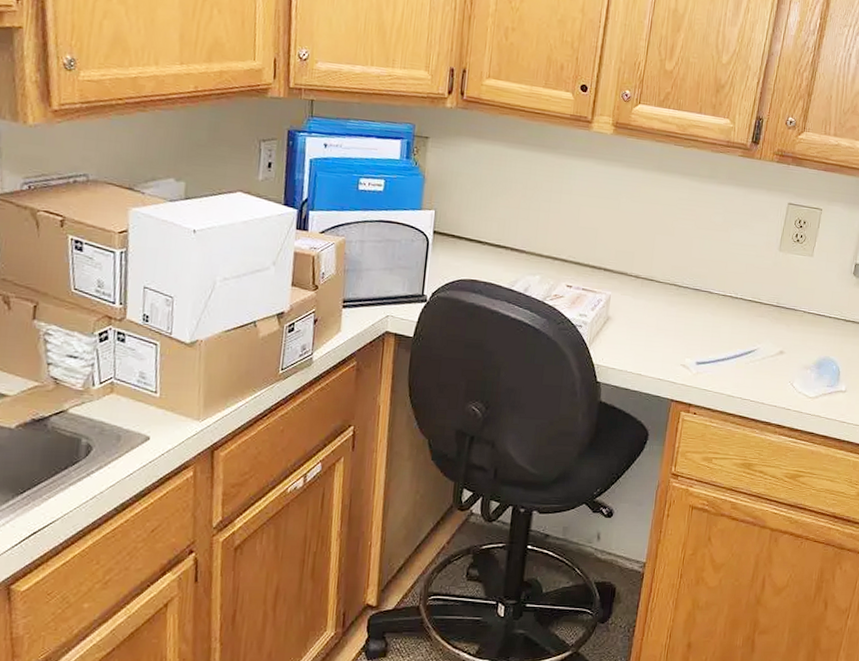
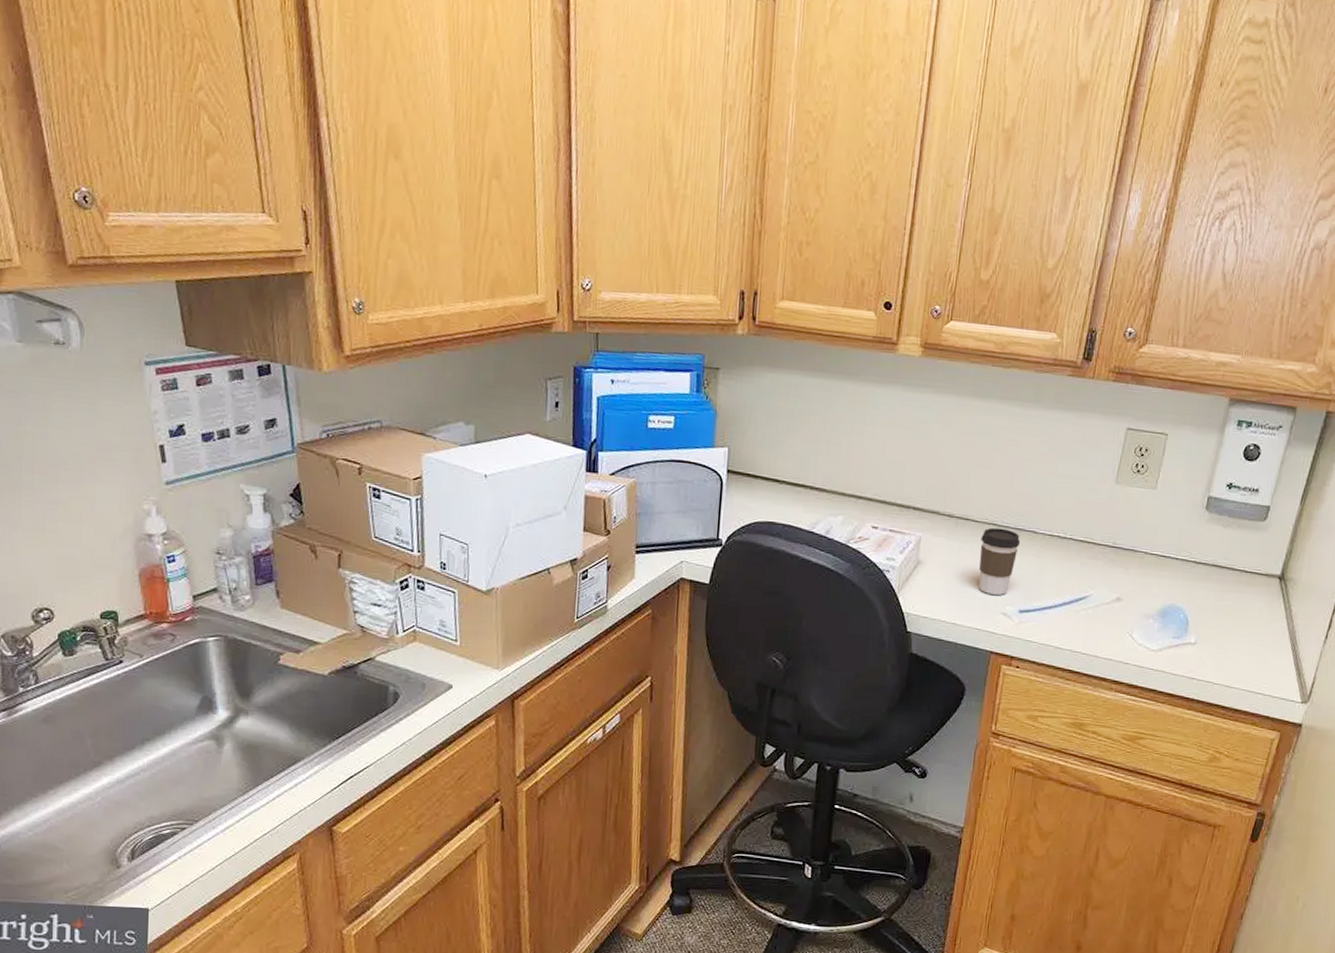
coffee cup: none [661,288,698,348] -> present [979,527,1021,595]

